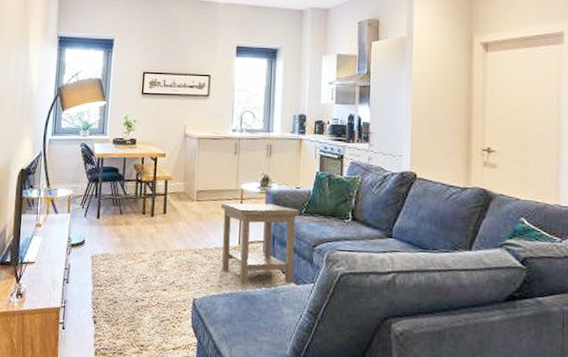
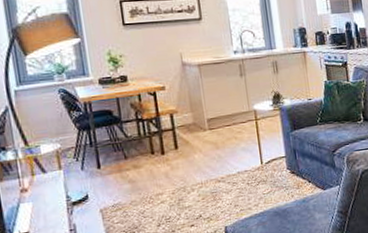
side table: present [220,203,300,285] -> none [235,119,320,203]

